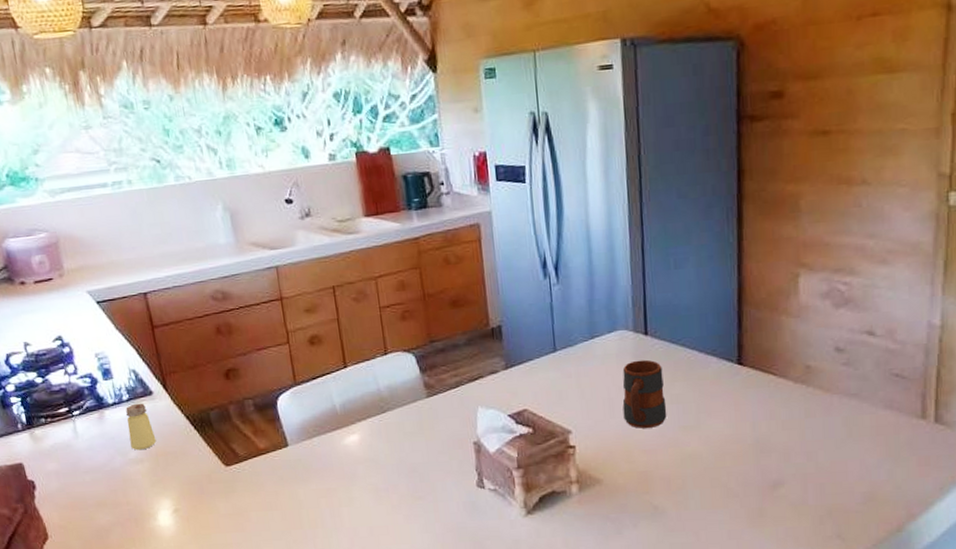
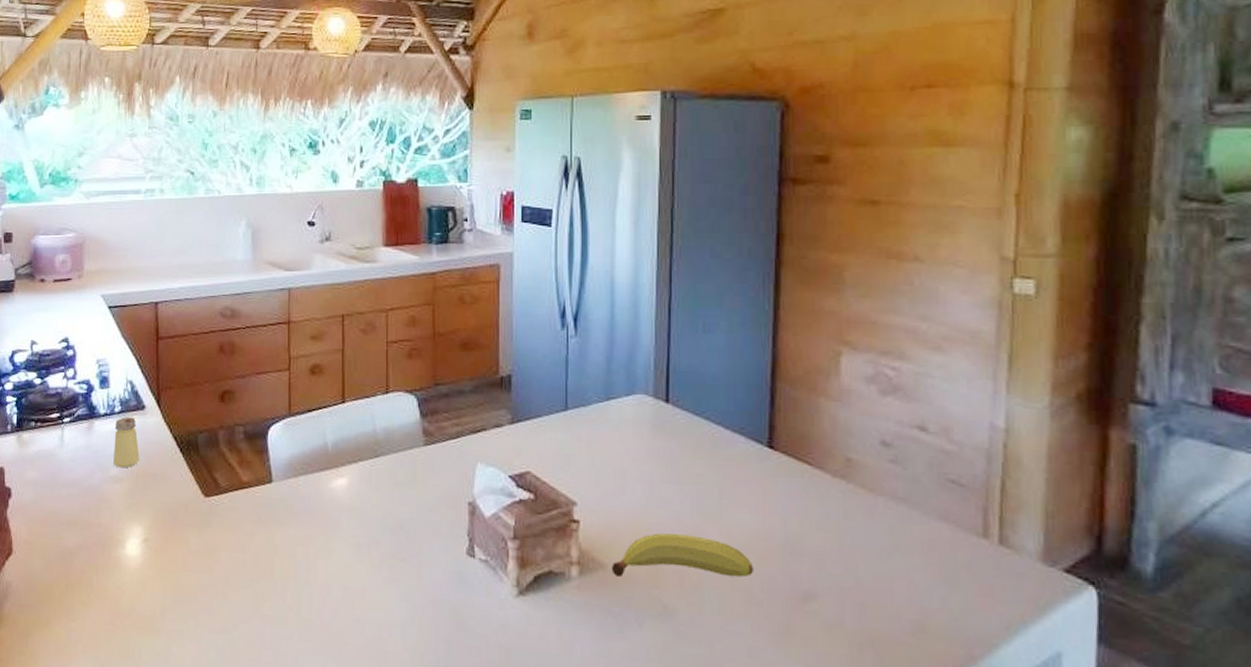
fruit: none [606,446,729,488] -> present [611,533,753,578]
mug: present [622,359,667,428] -> none [636,430,685,510]

